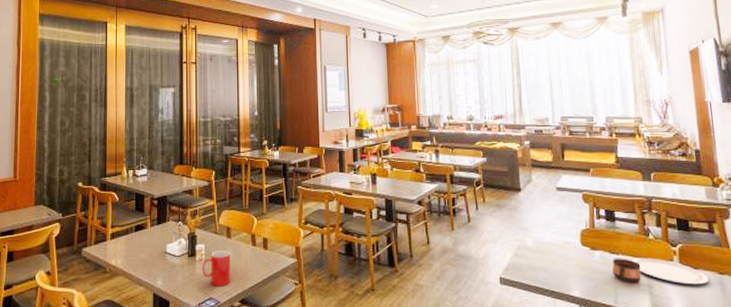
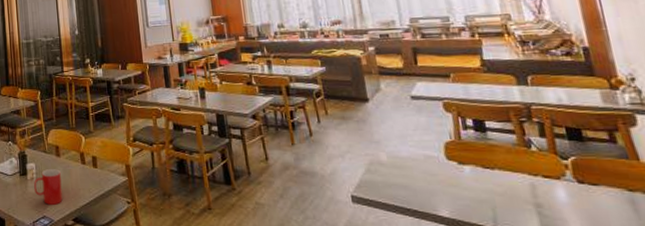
cup: present [612,258,642,284] -> none [486,173,526,202]
plate: present [631,258,709,285] -> none [510,173,616,204]

